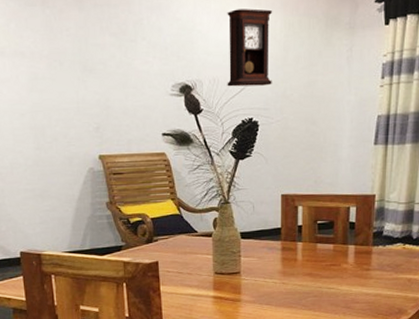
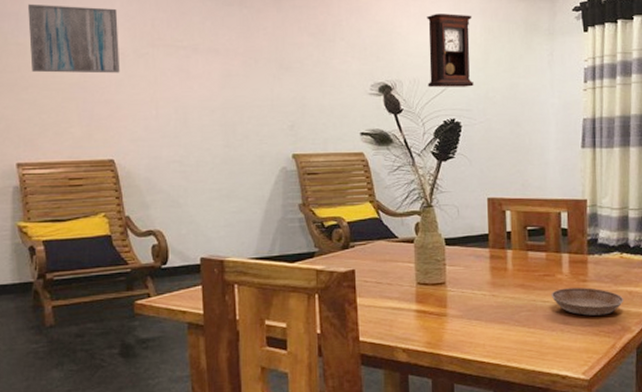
saucer: none [336,276,403,301] -> present [551,287,624,316]

